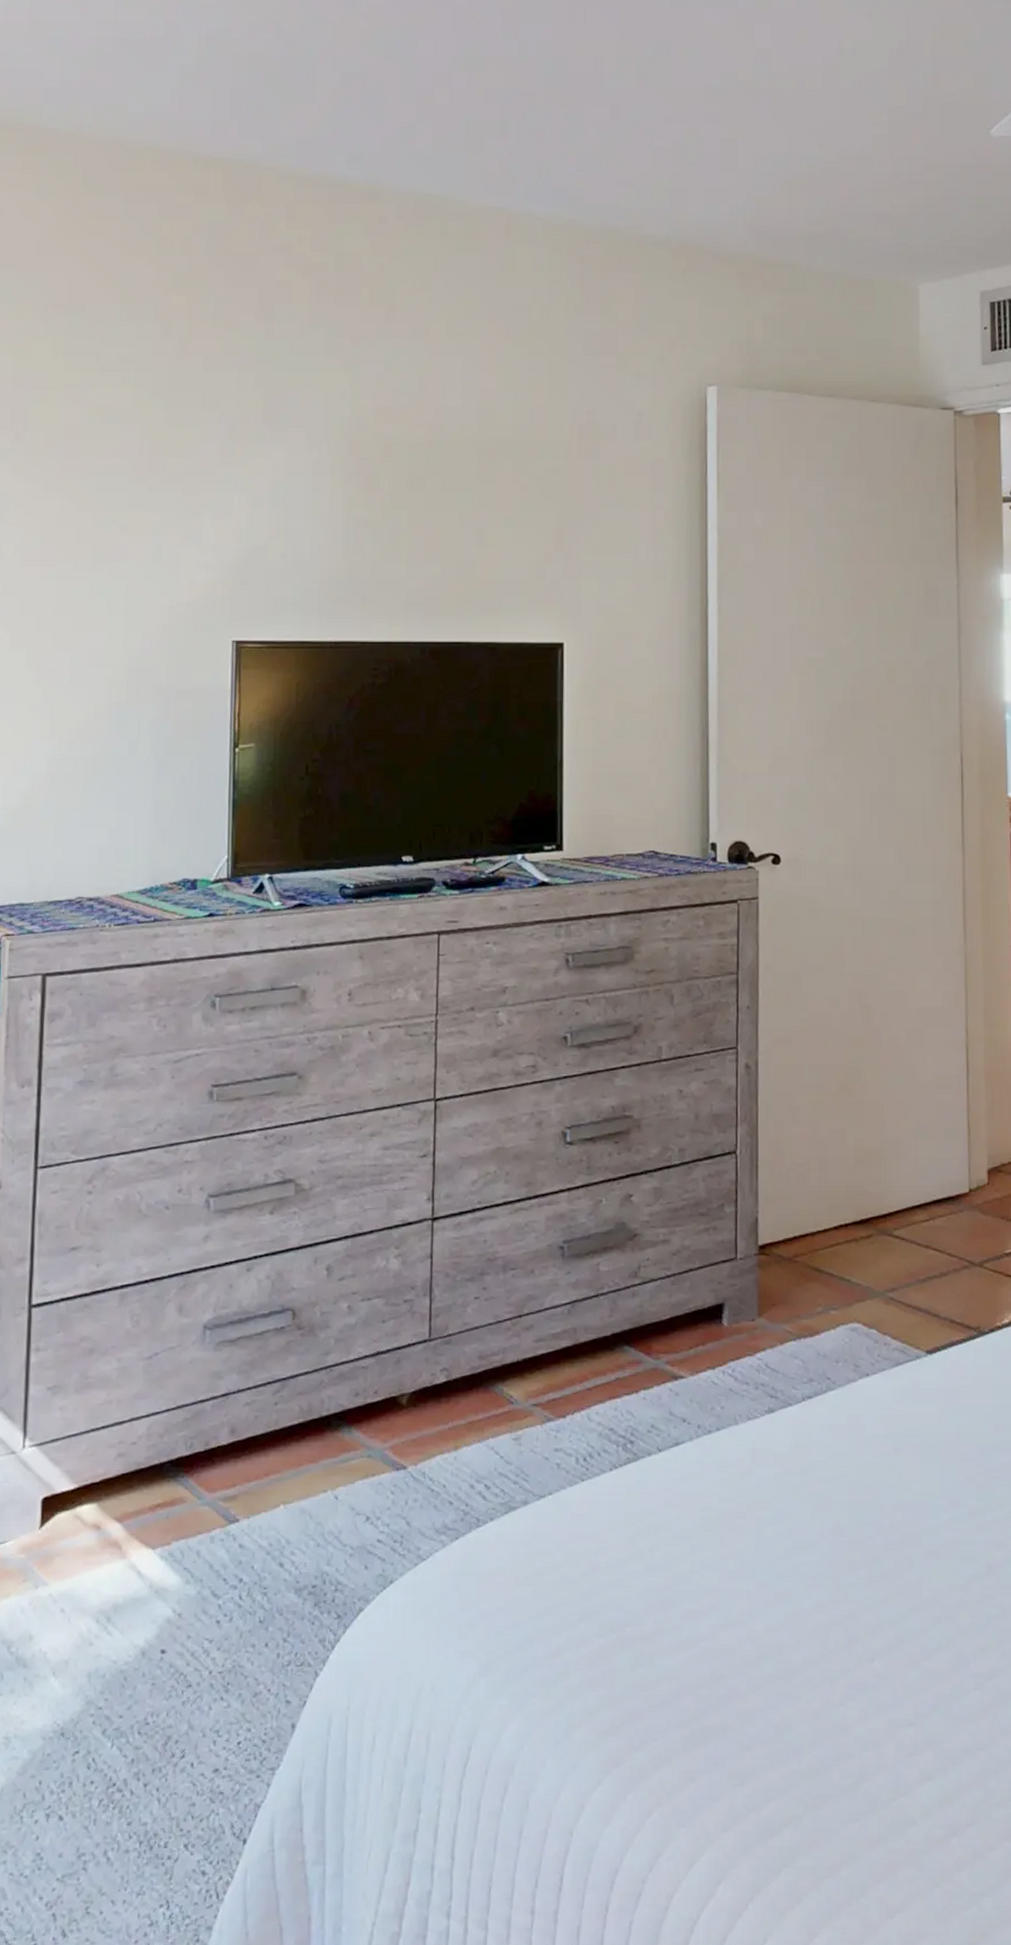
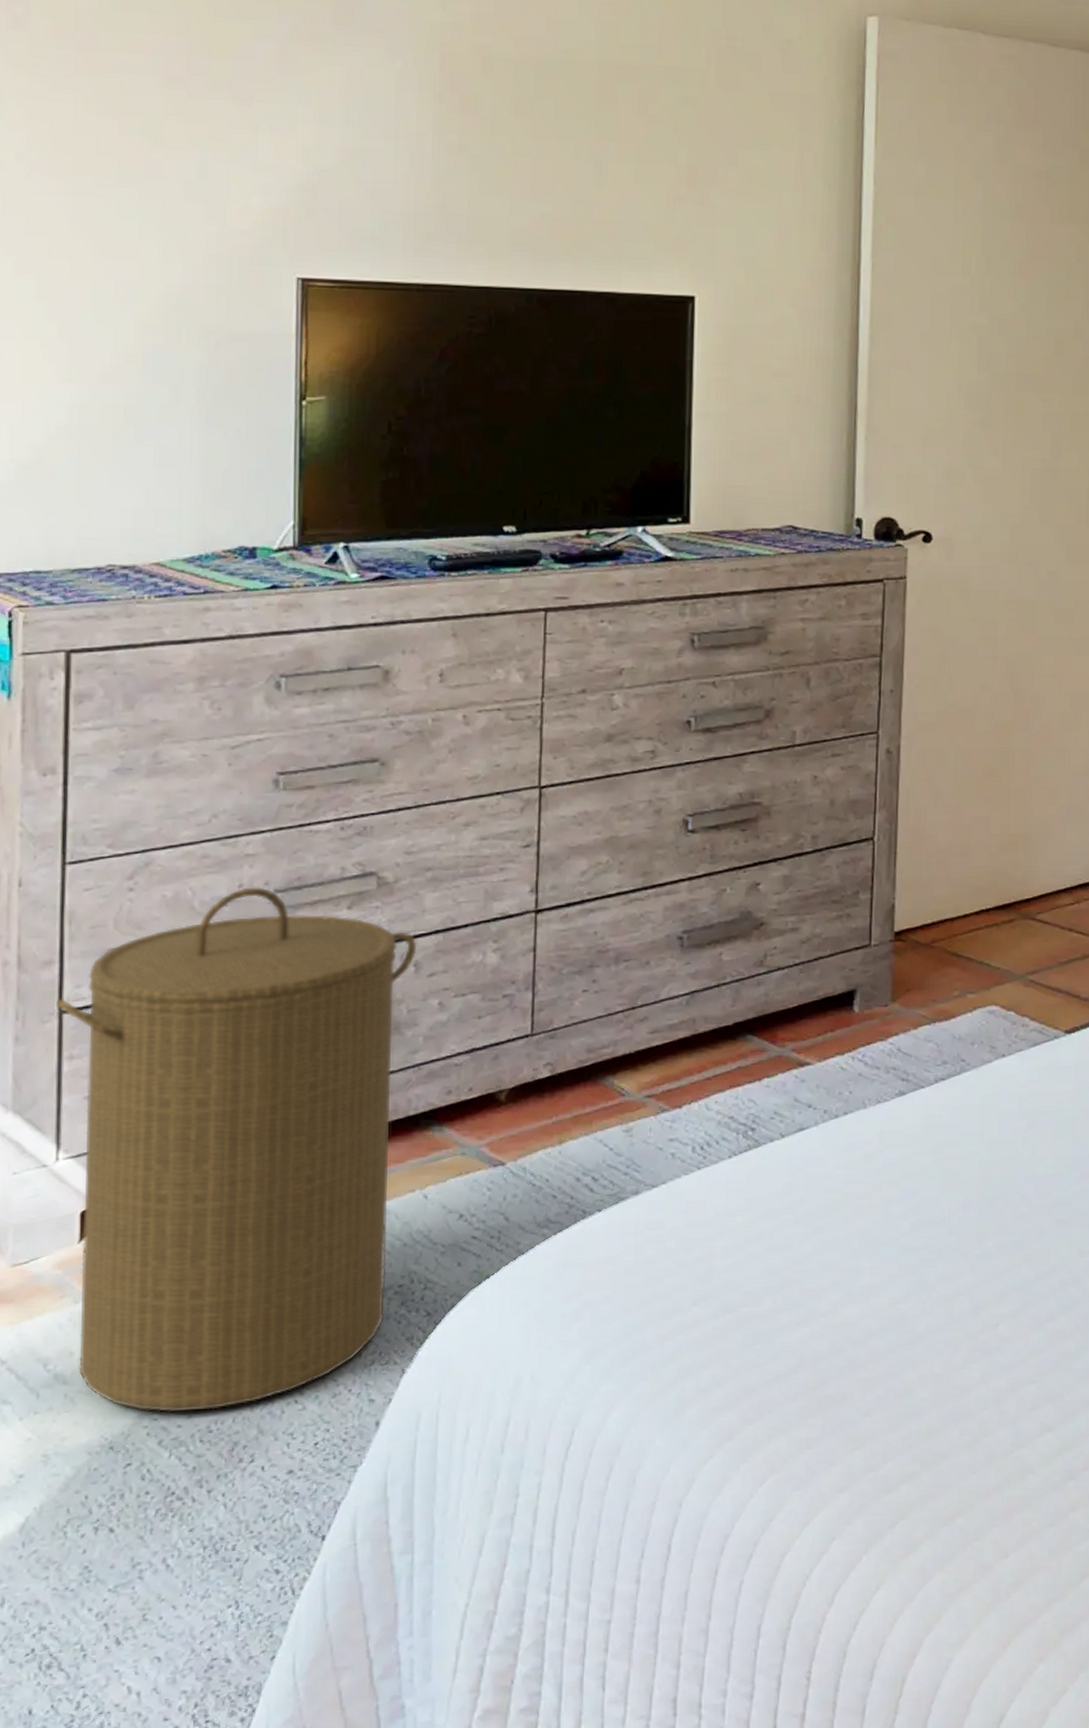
laundry hamper: none [26,1192,329,1702] -> present [56,887,417,1413]

